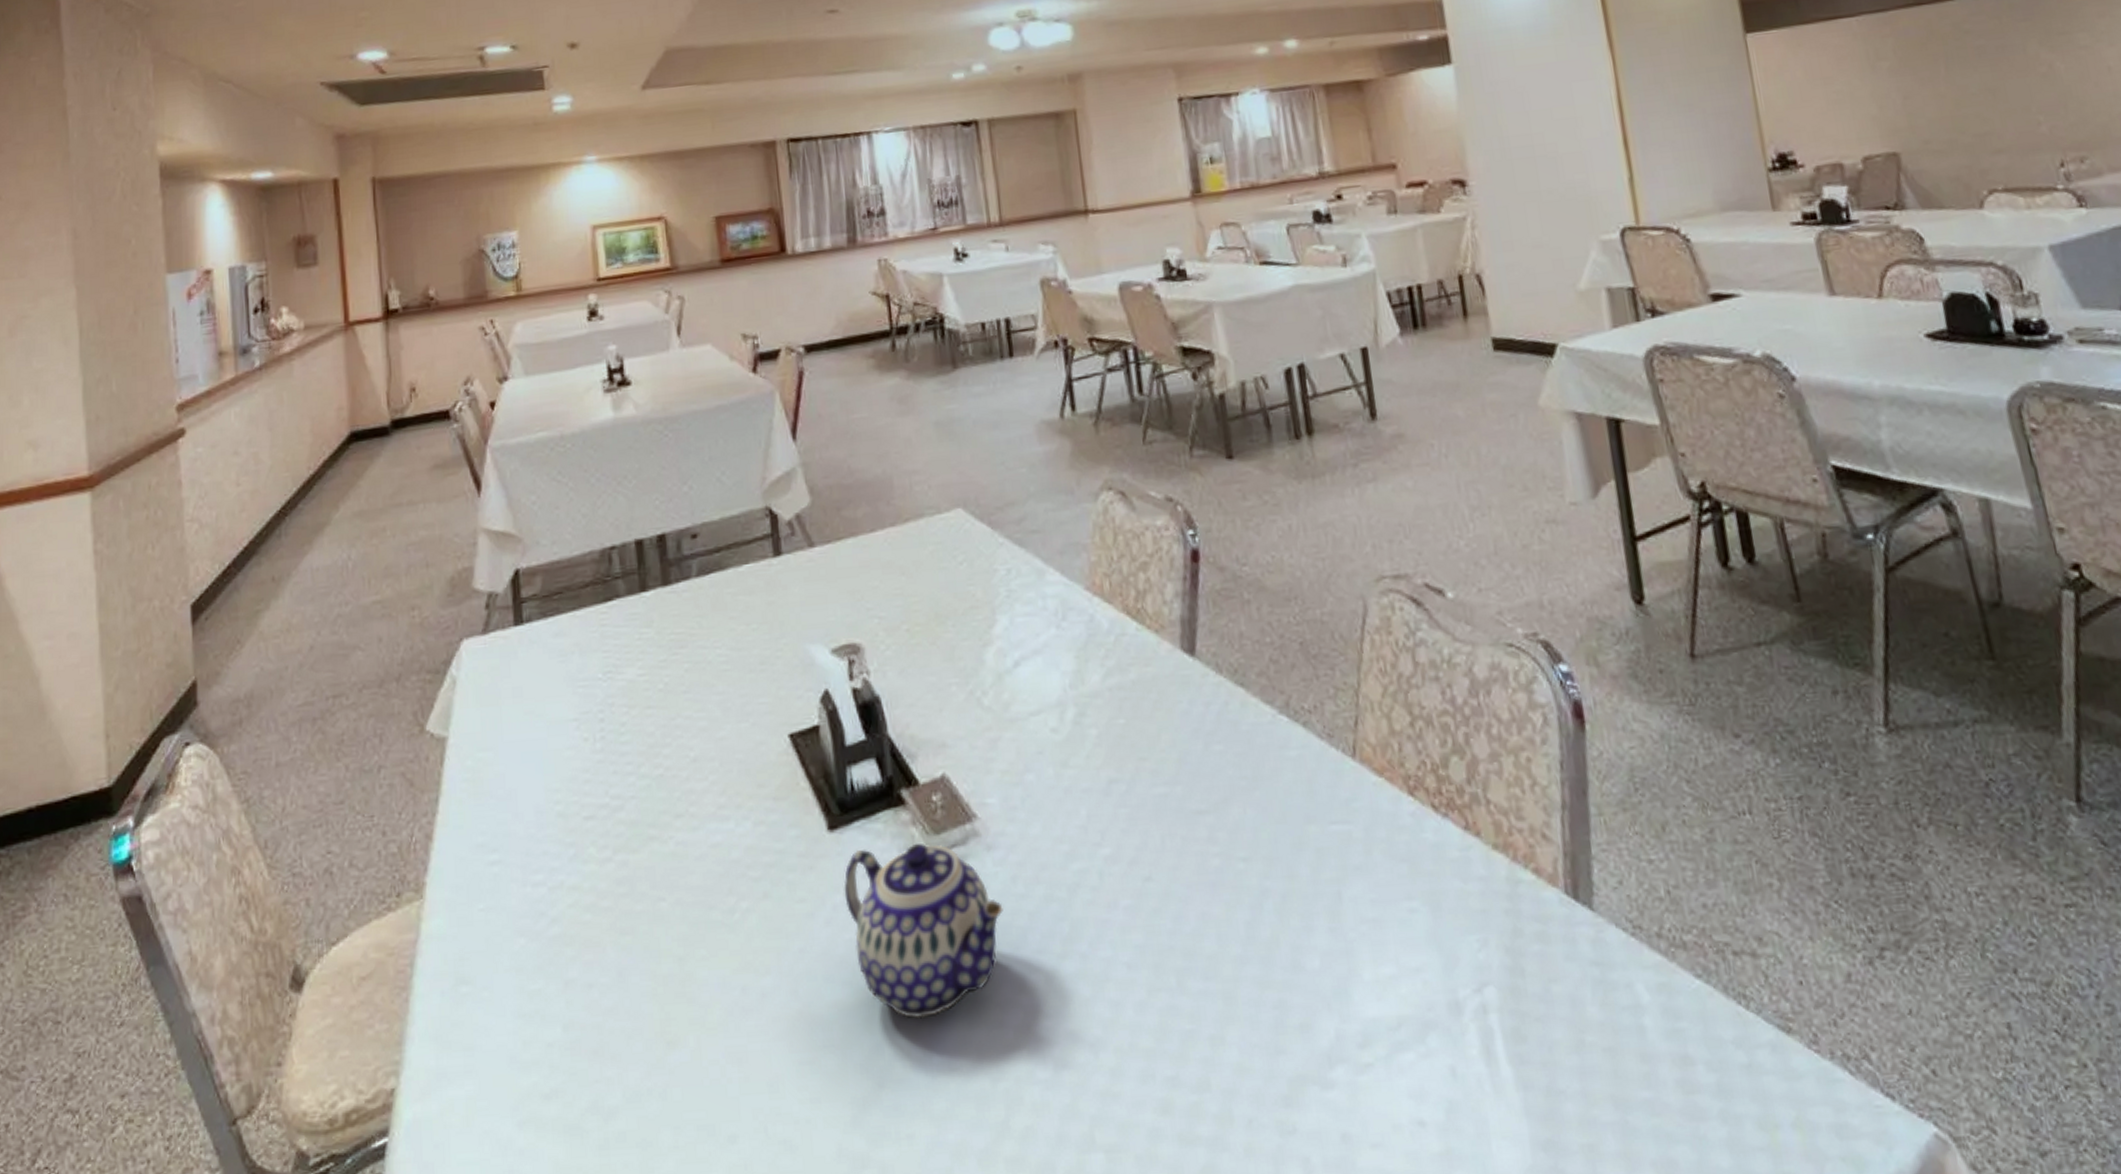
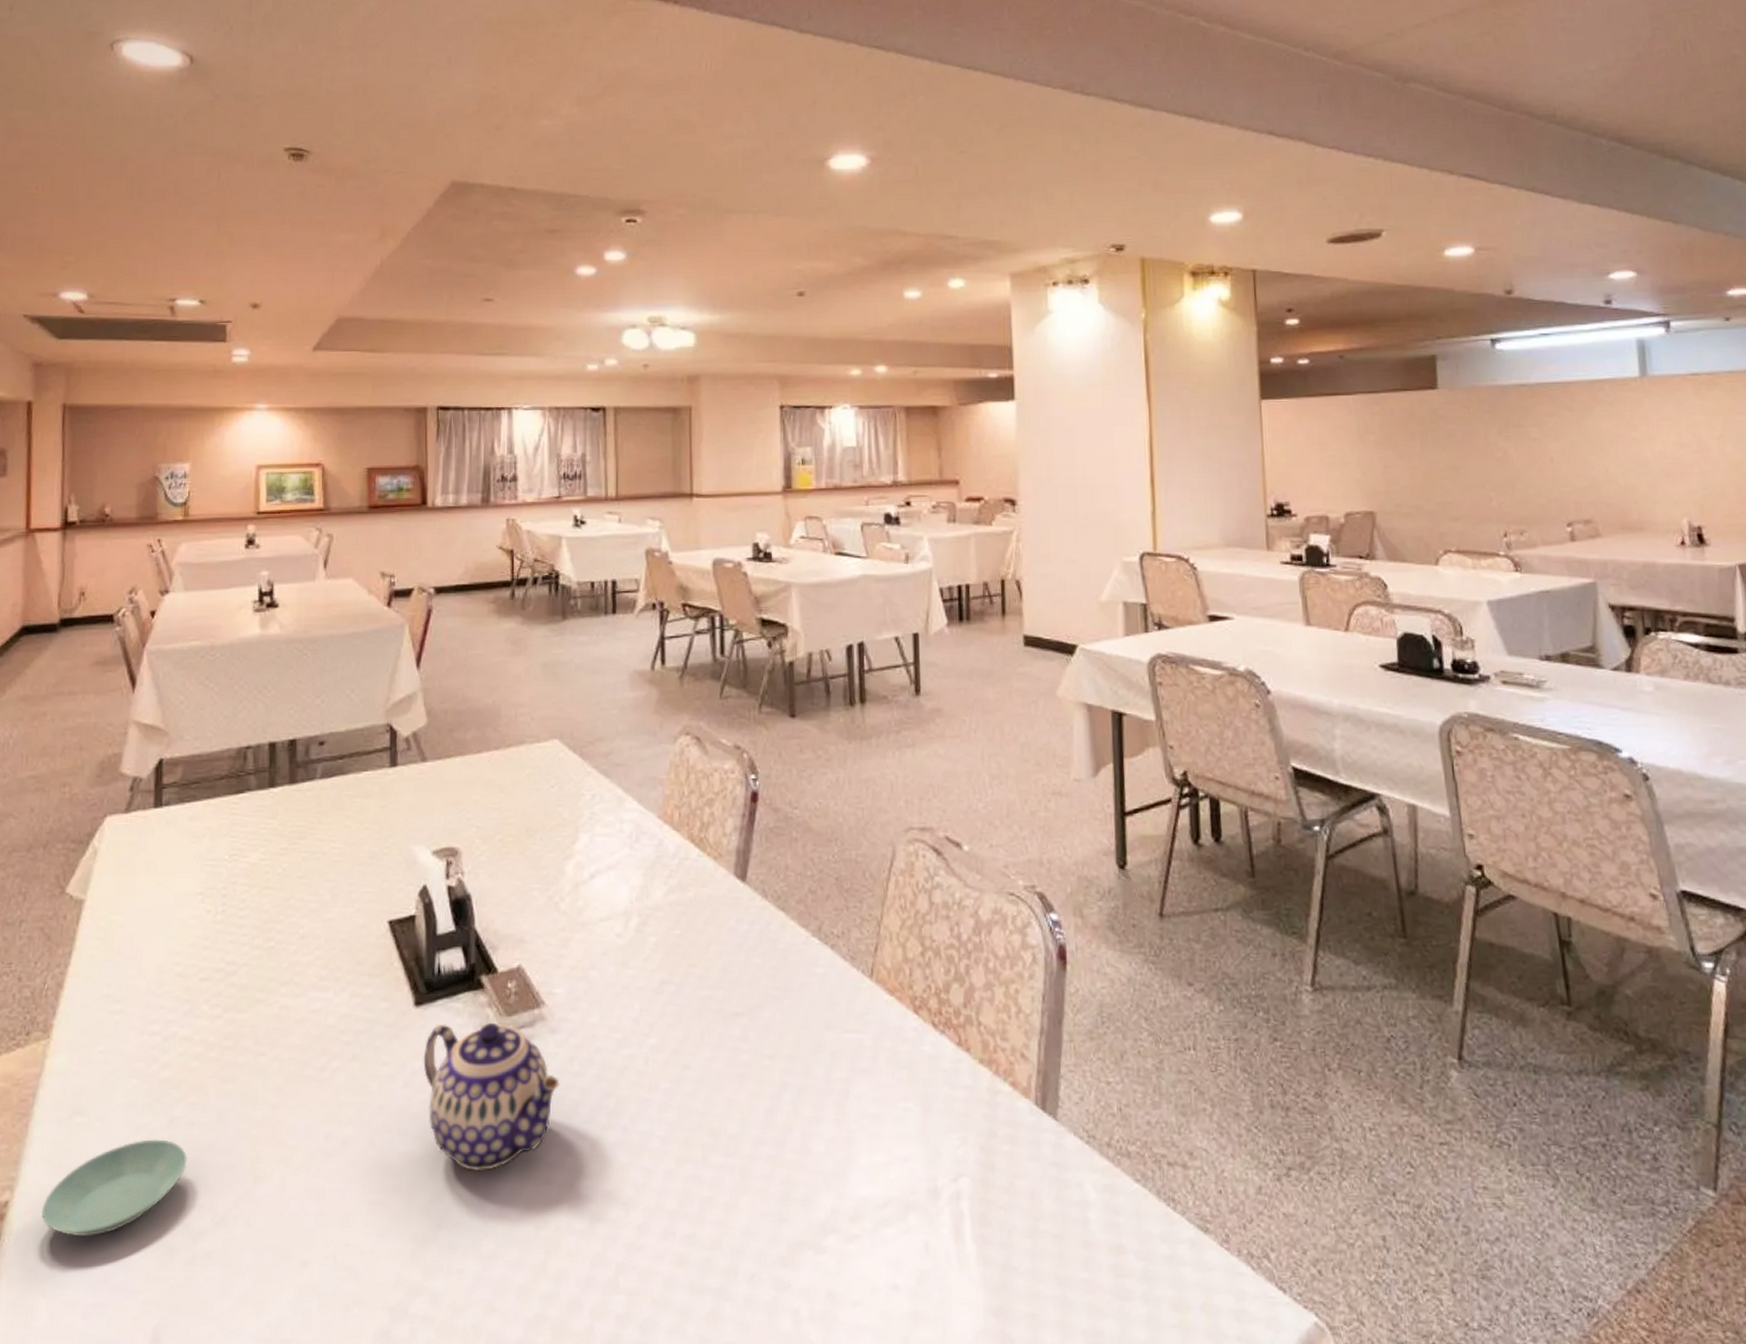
saucer: none [432,1005,589,1126] -> present [40,1139,187,1238]

